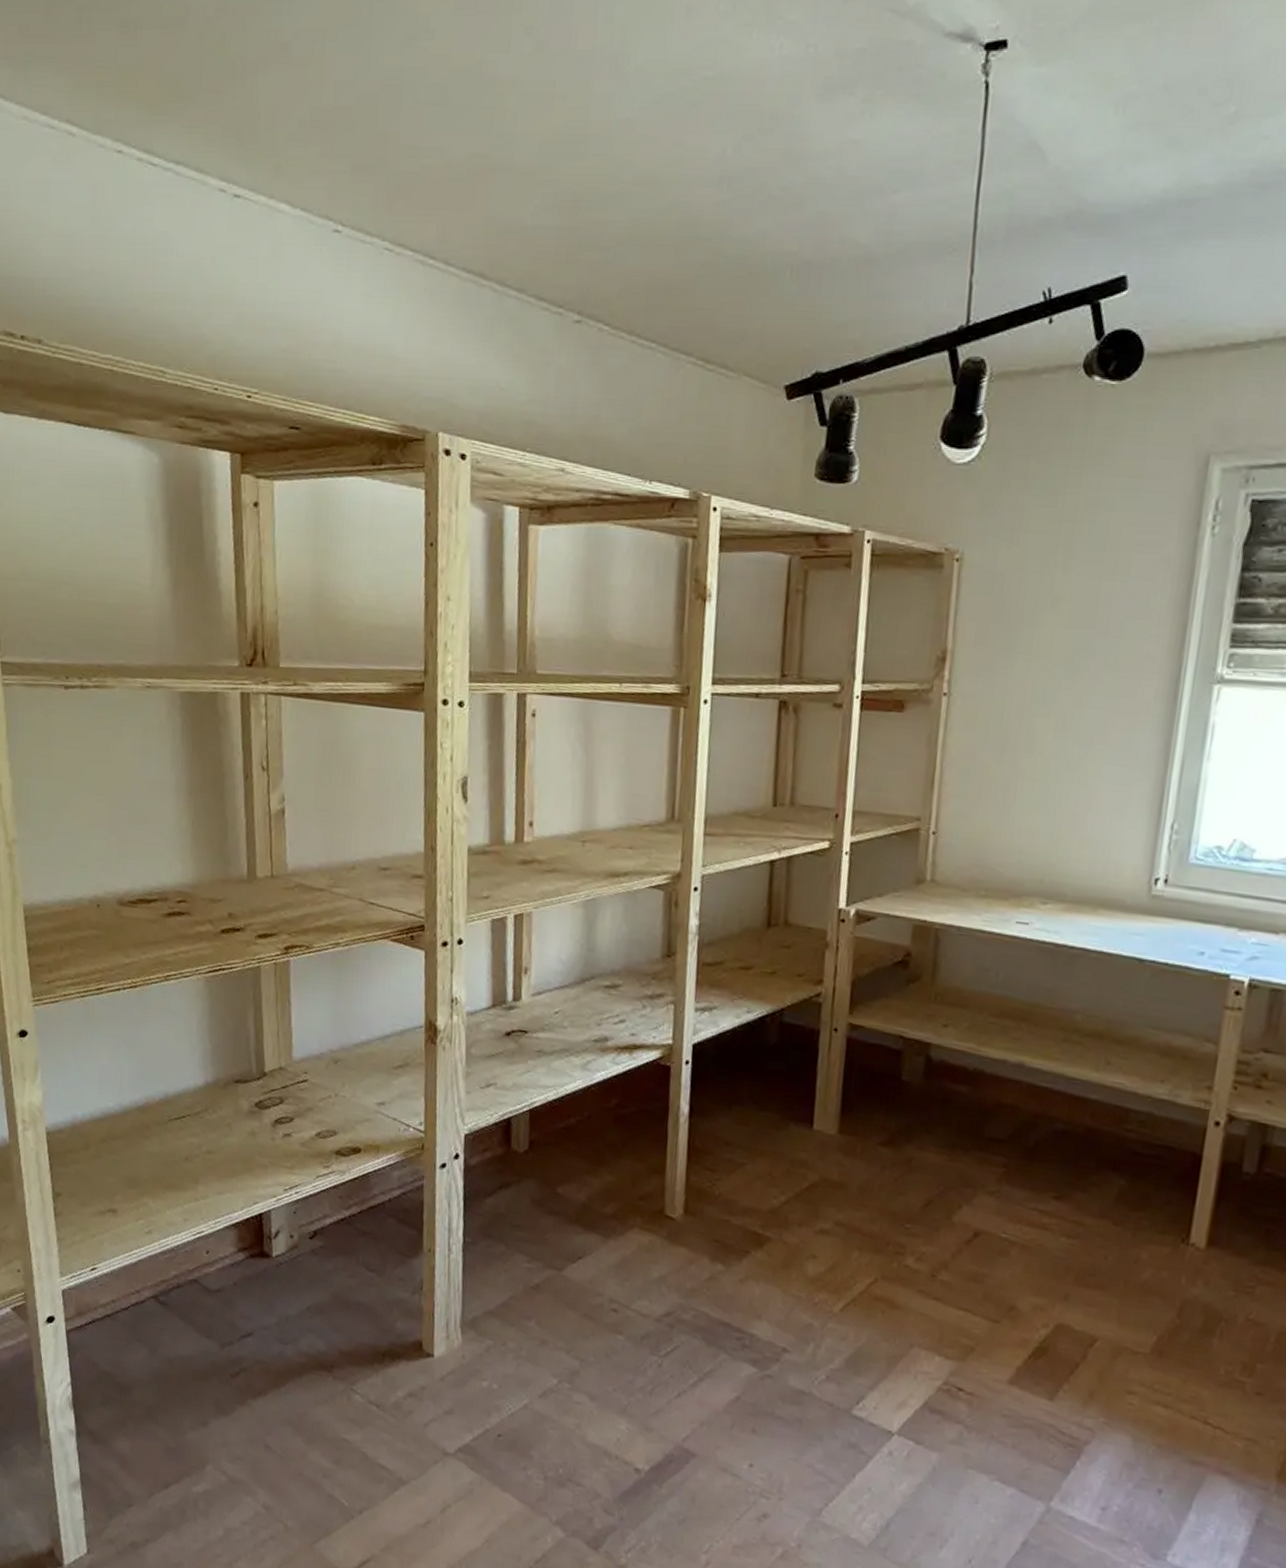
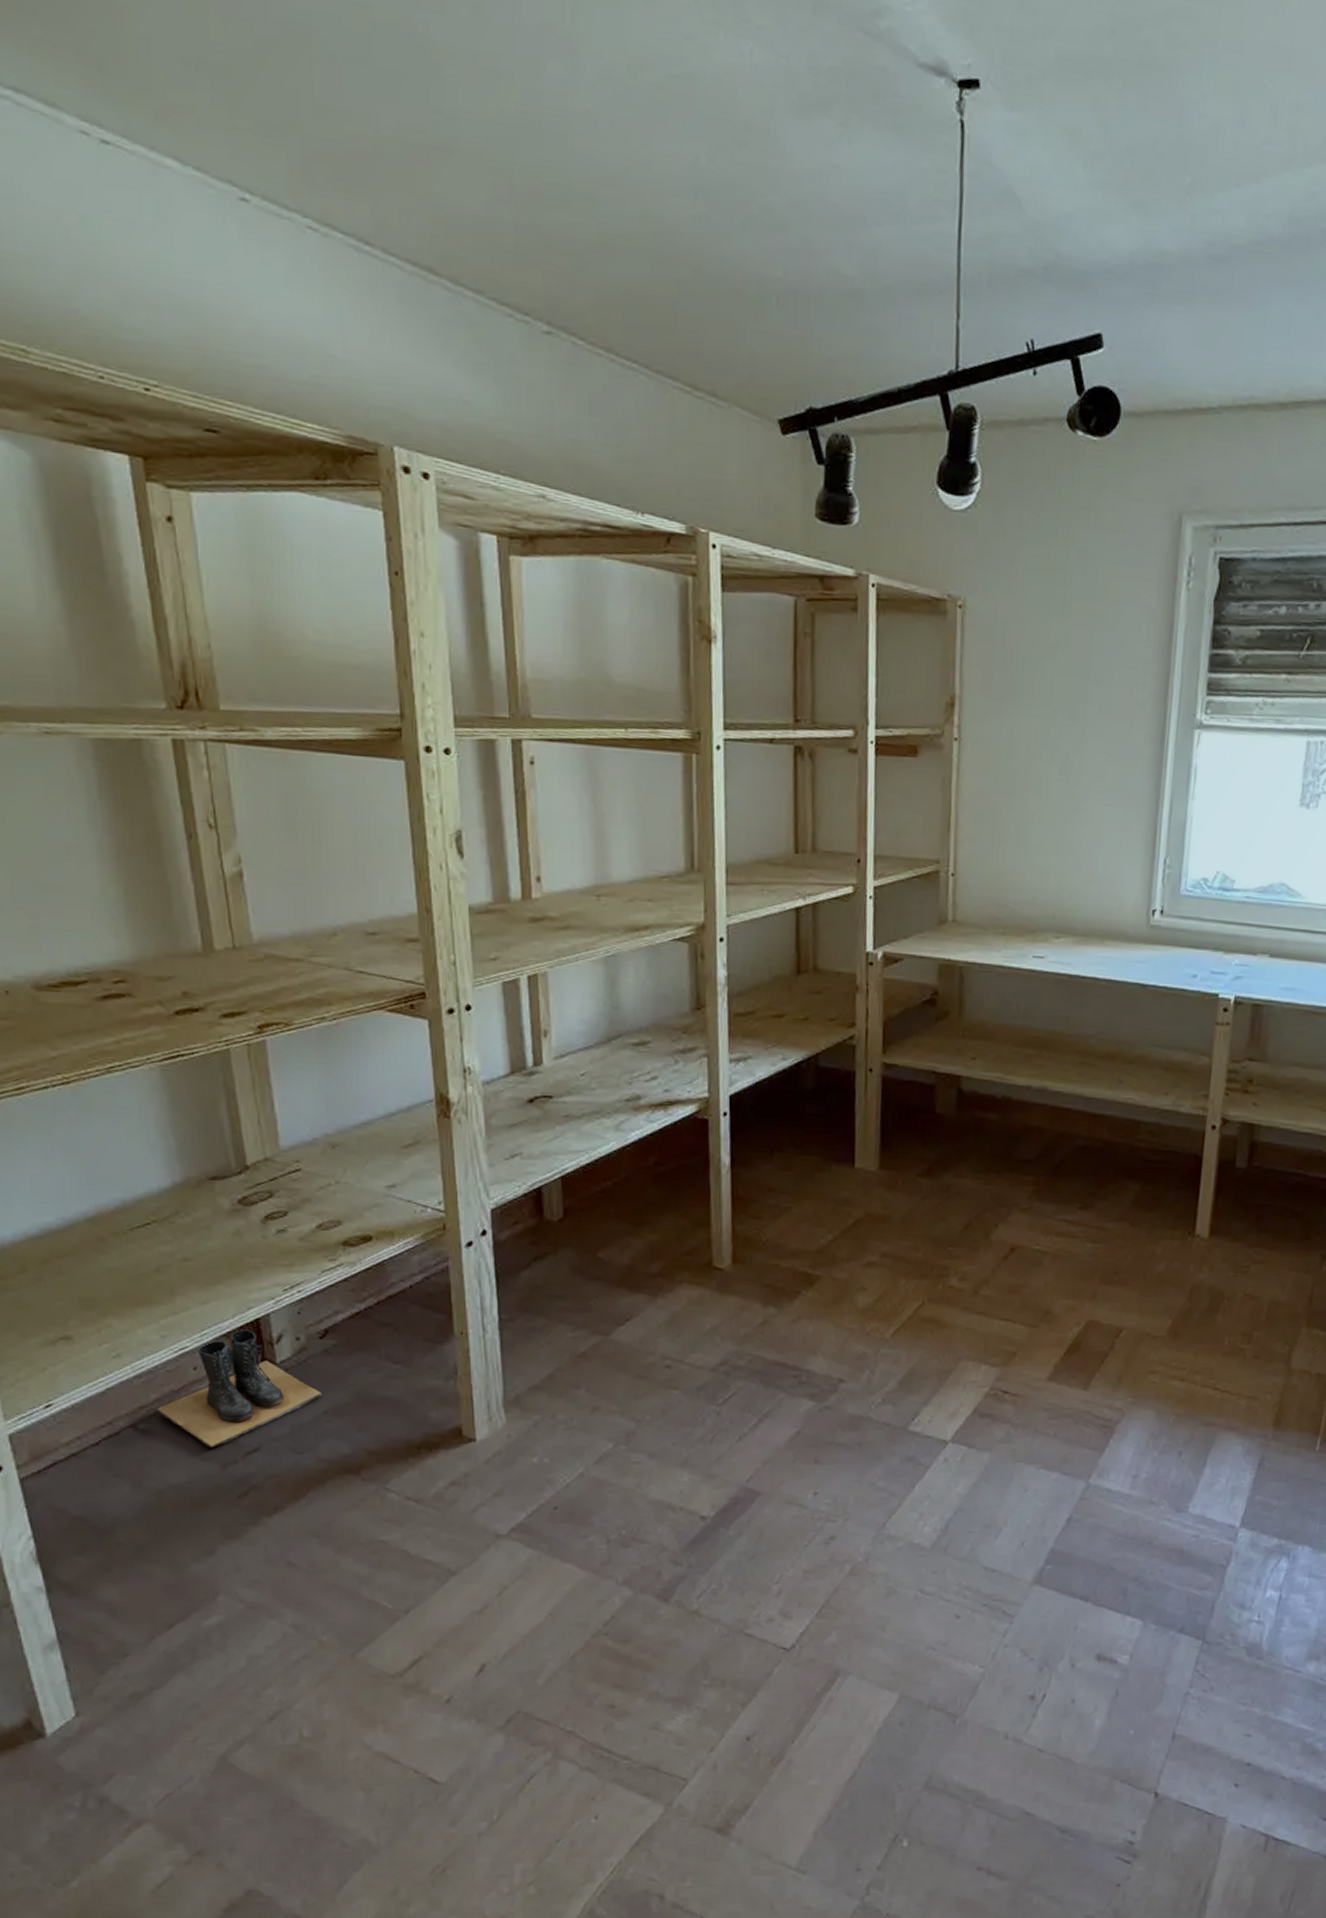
boots: none [174,1221,308,1327] -> present [156,1329,323,1448]

